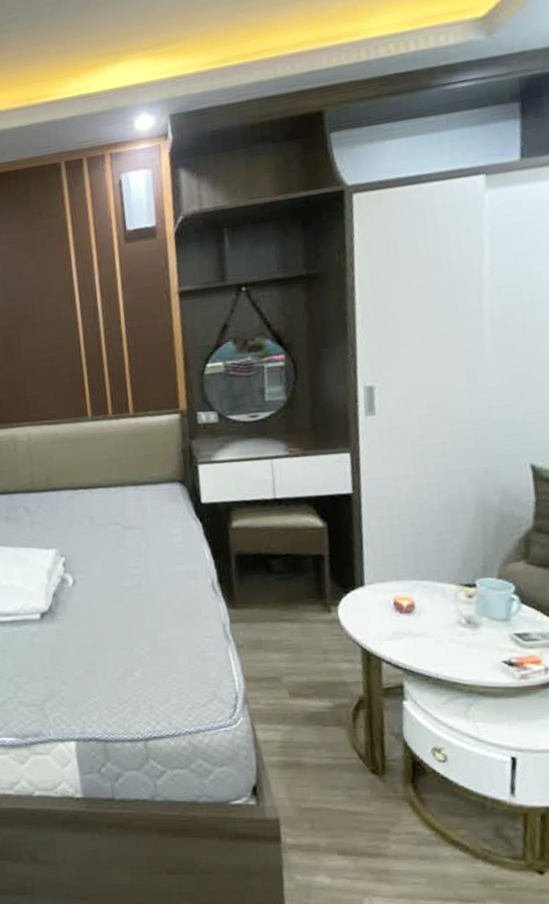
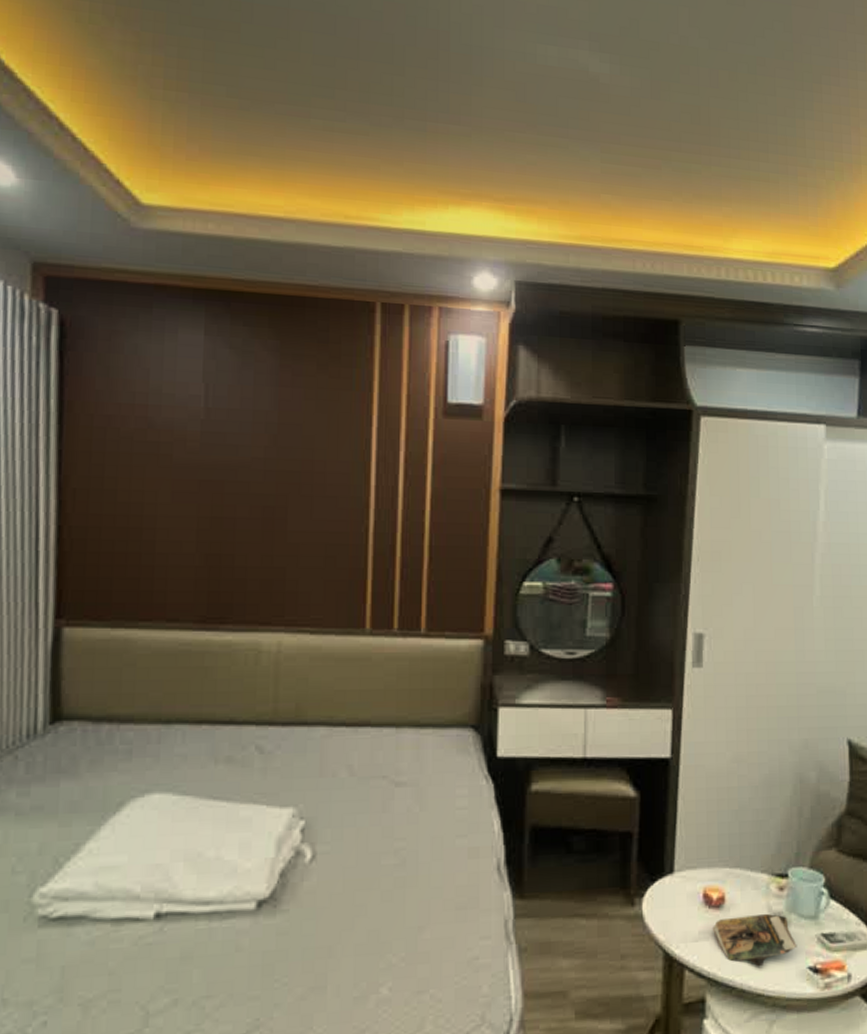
magazine: none [405,617,490,660] -> present [713,913,797,966]

